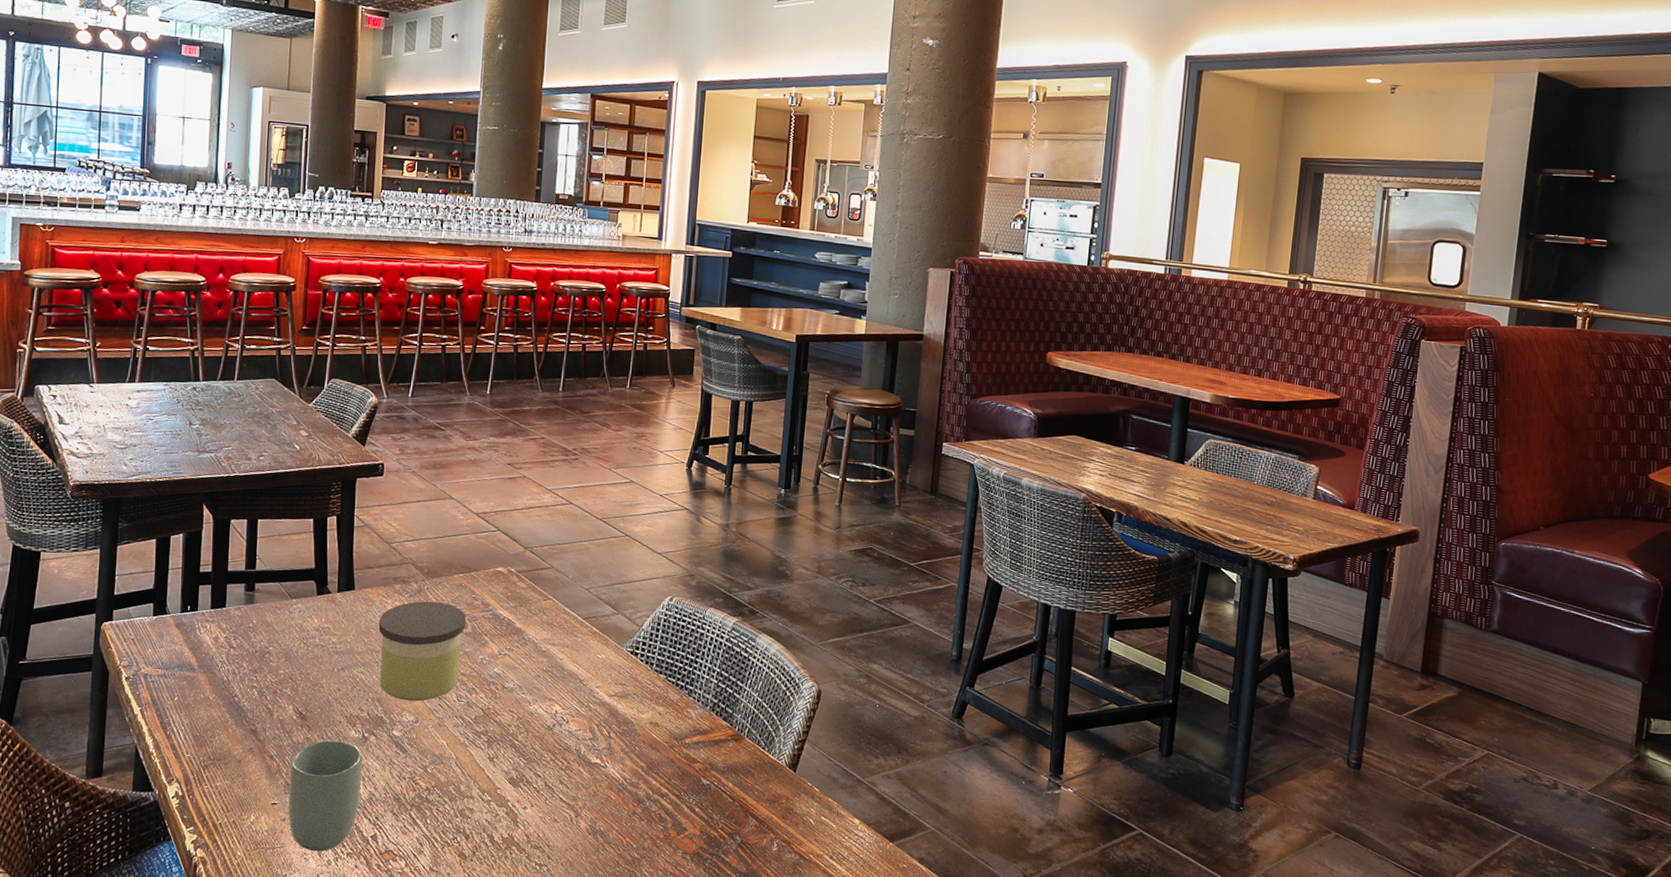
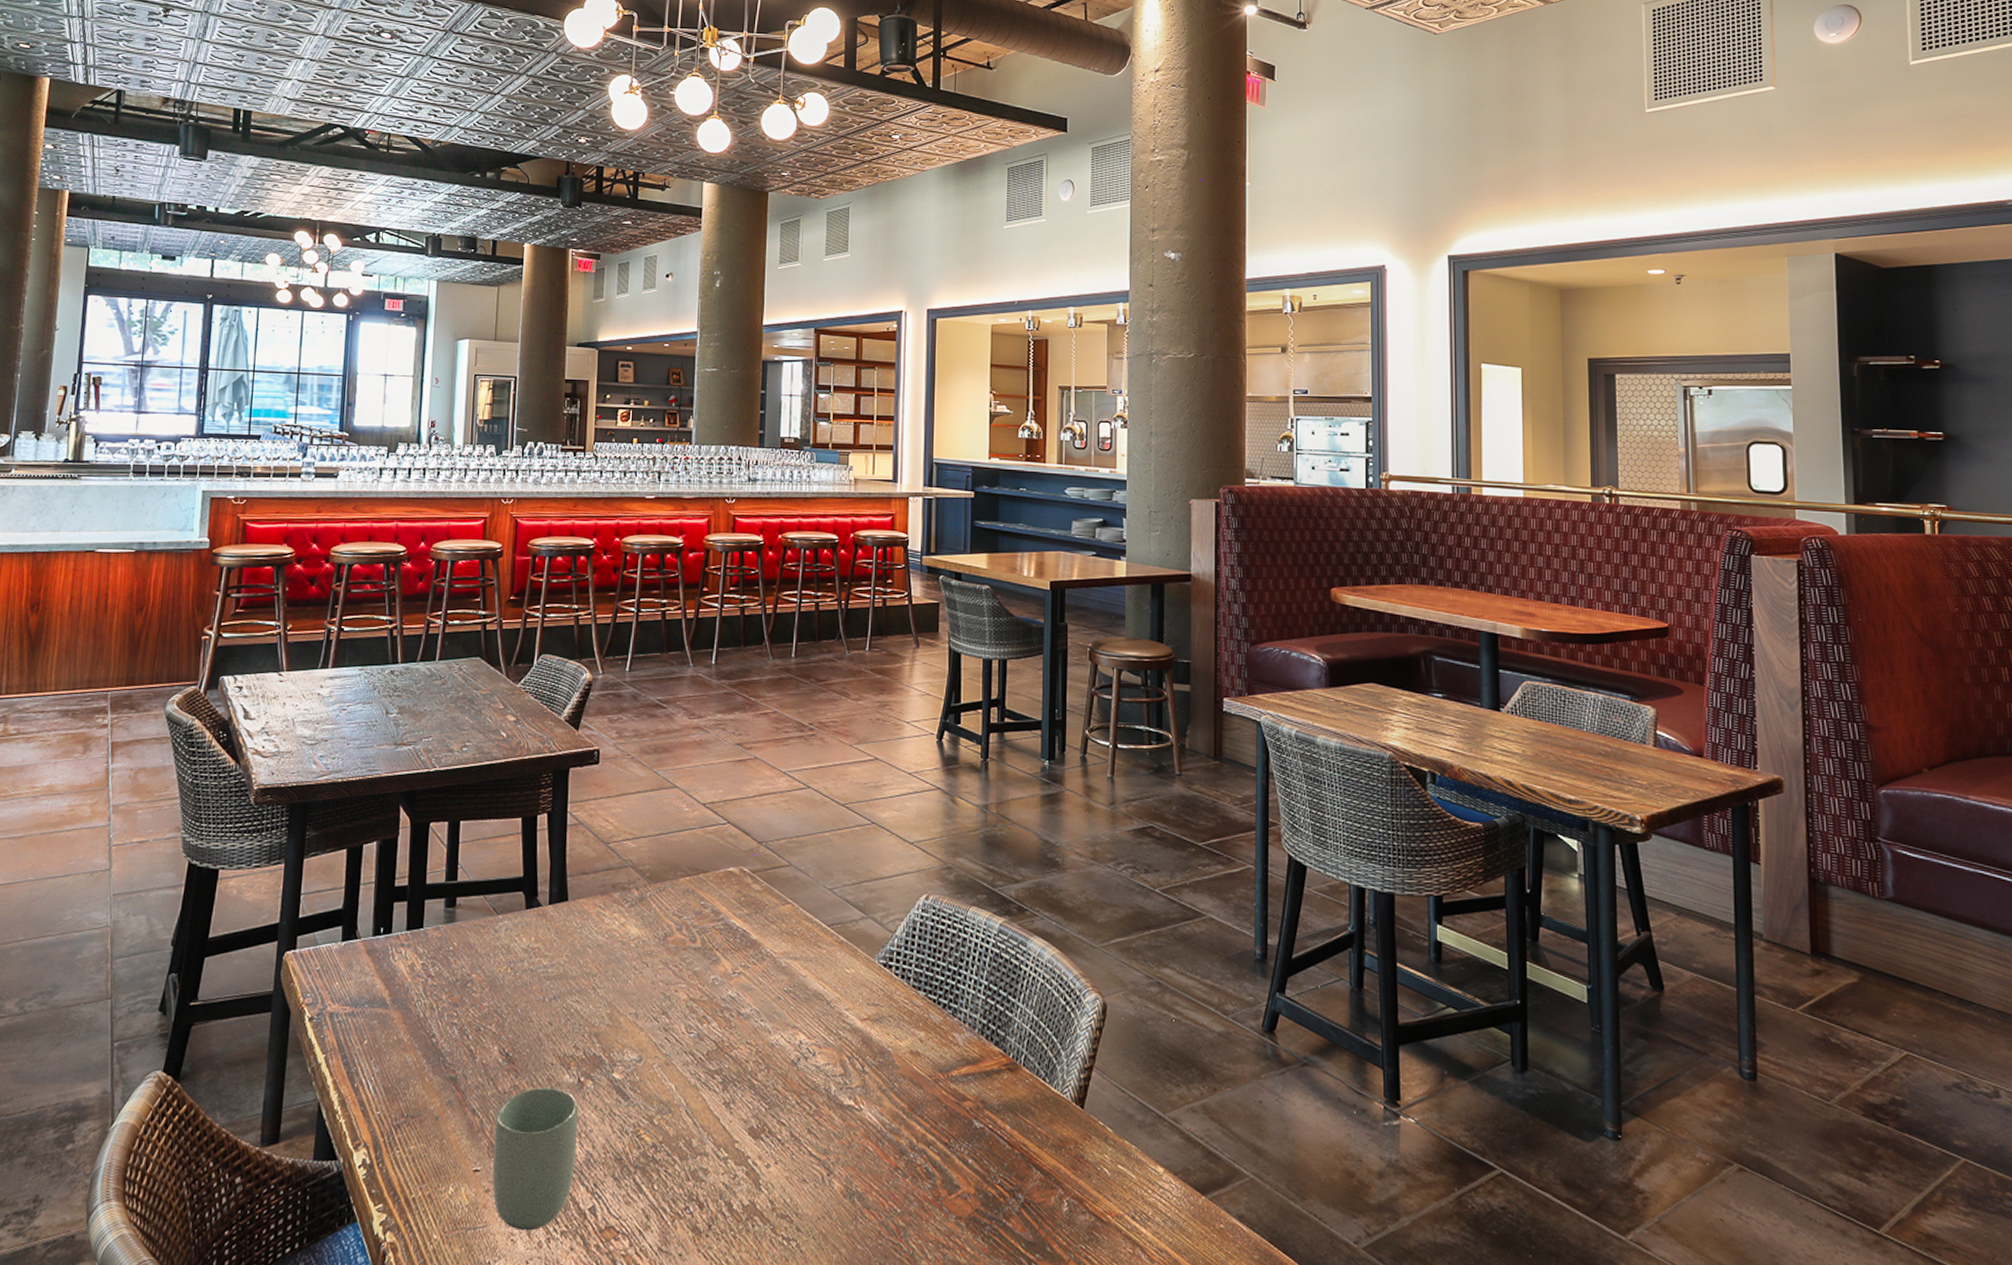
candle: present [378,601,466,702] -> none [595,911,694,1035]

